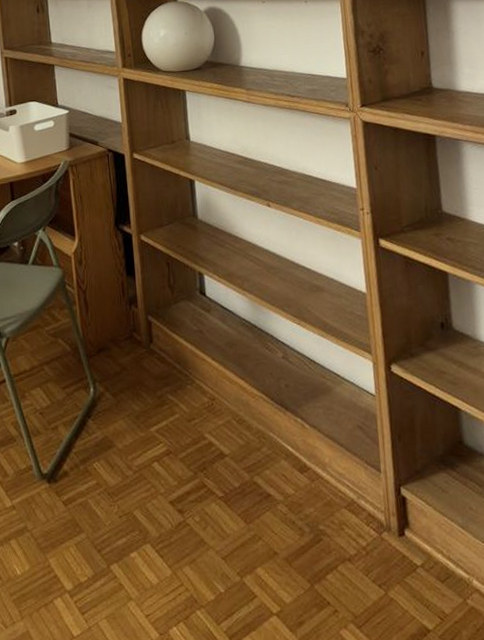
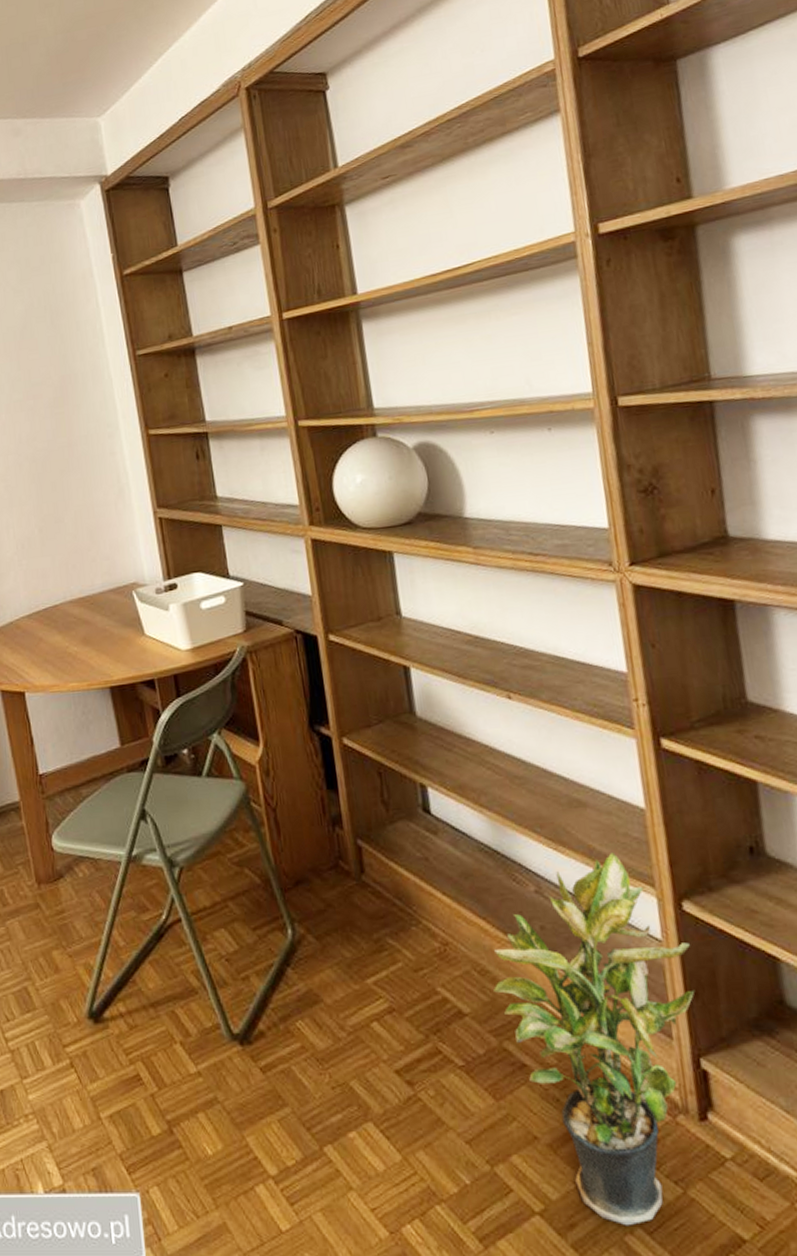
potted plant: none [248,327,398,622] -> present [493,852,694,1226]

